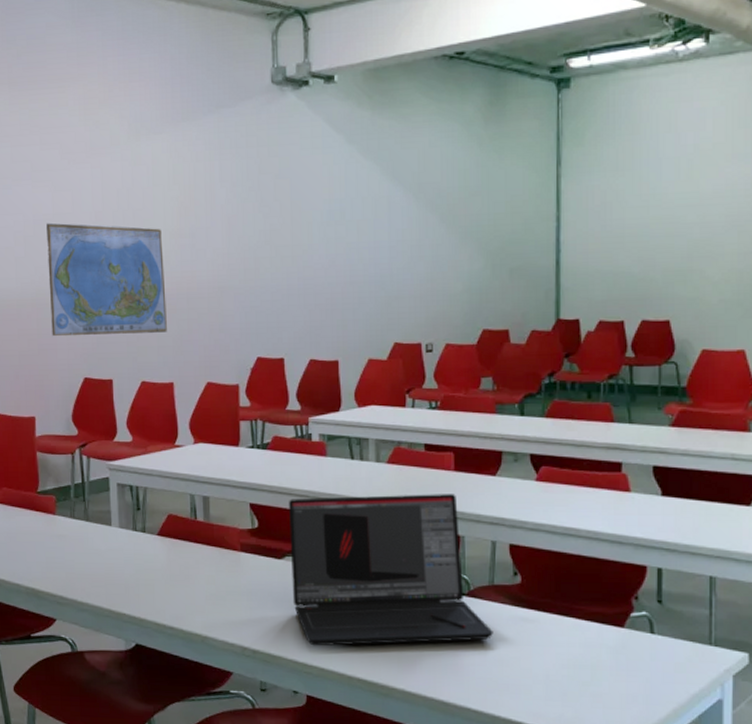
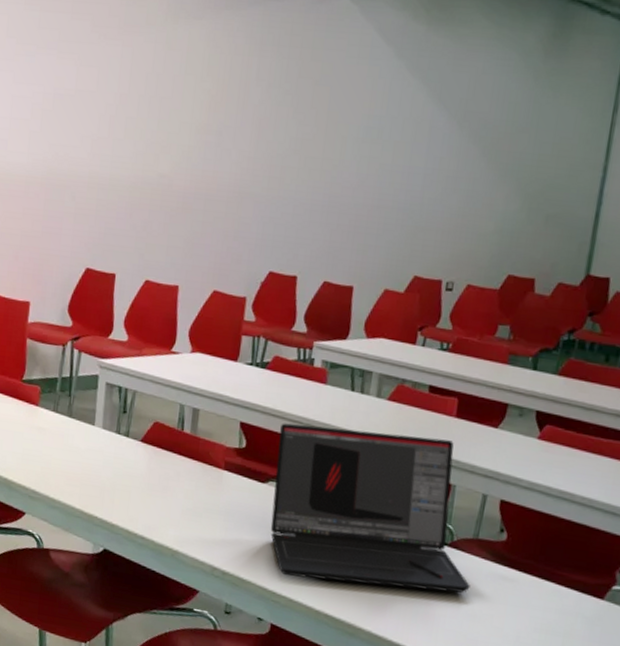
world map: present [45,222,167,337] -> none [58,98,188,232]

